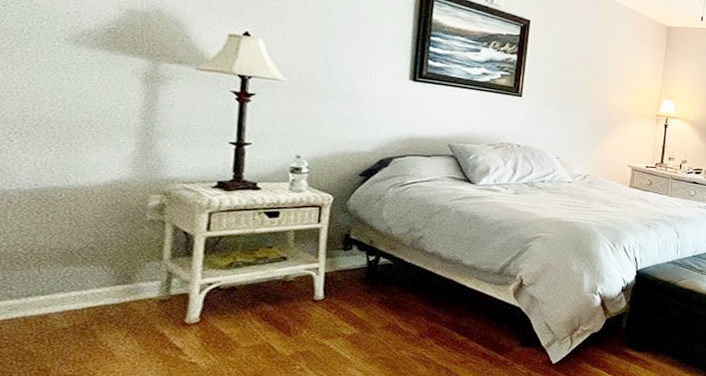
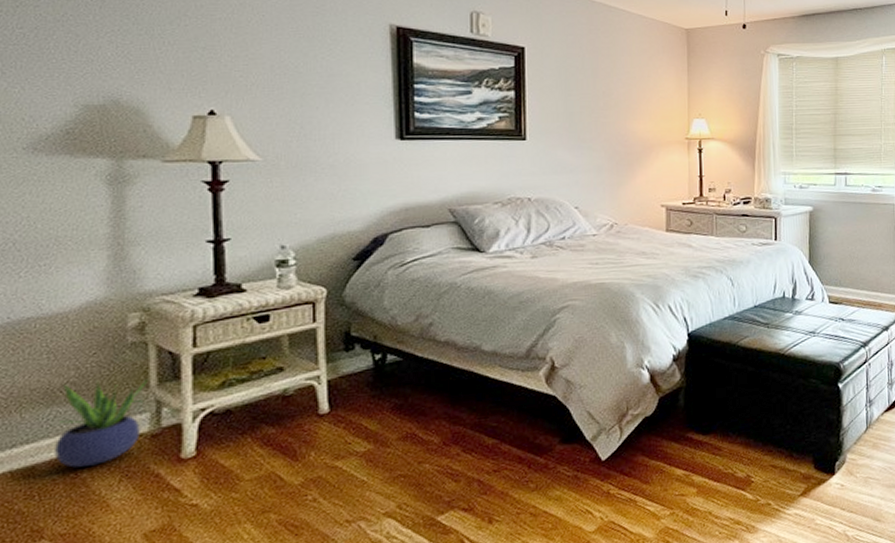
potted plant: none [67,248,163,320] -> present [55,380,149,468]

